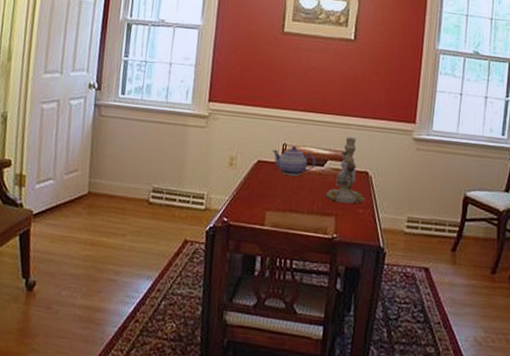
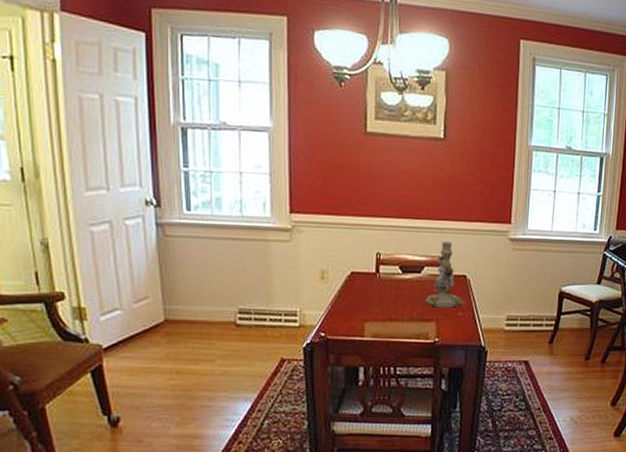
teapot: present [272,146,316,176] -> none [365,254,413,285]

